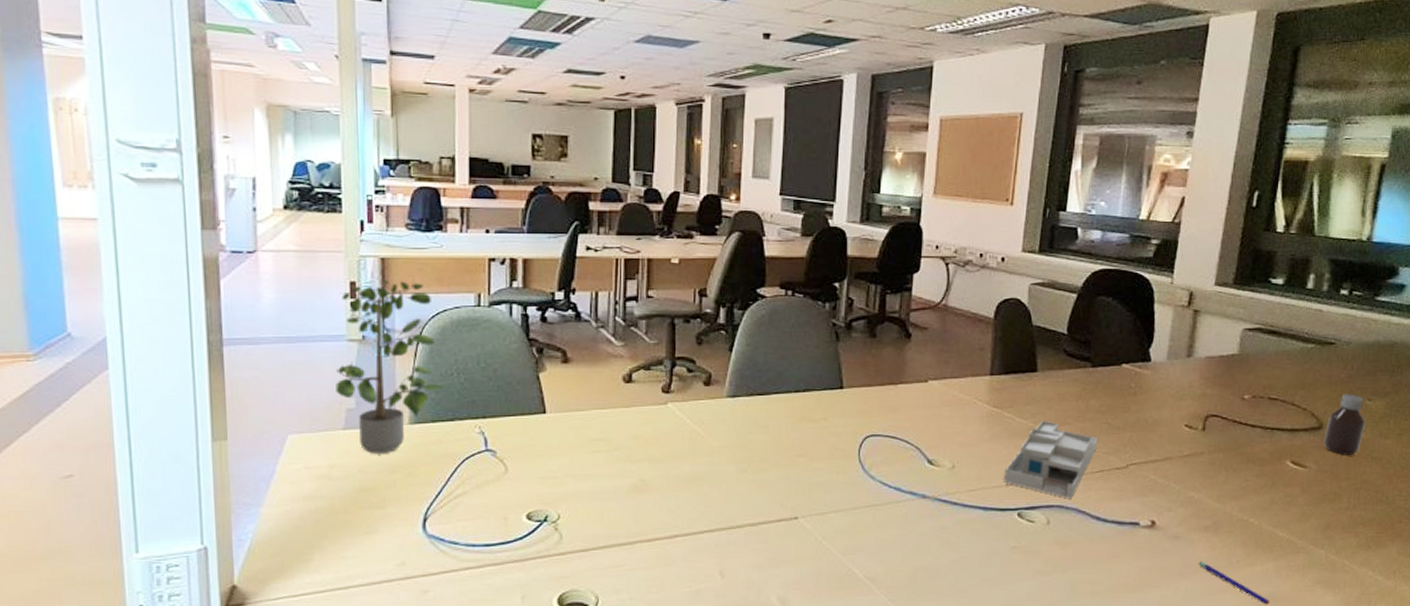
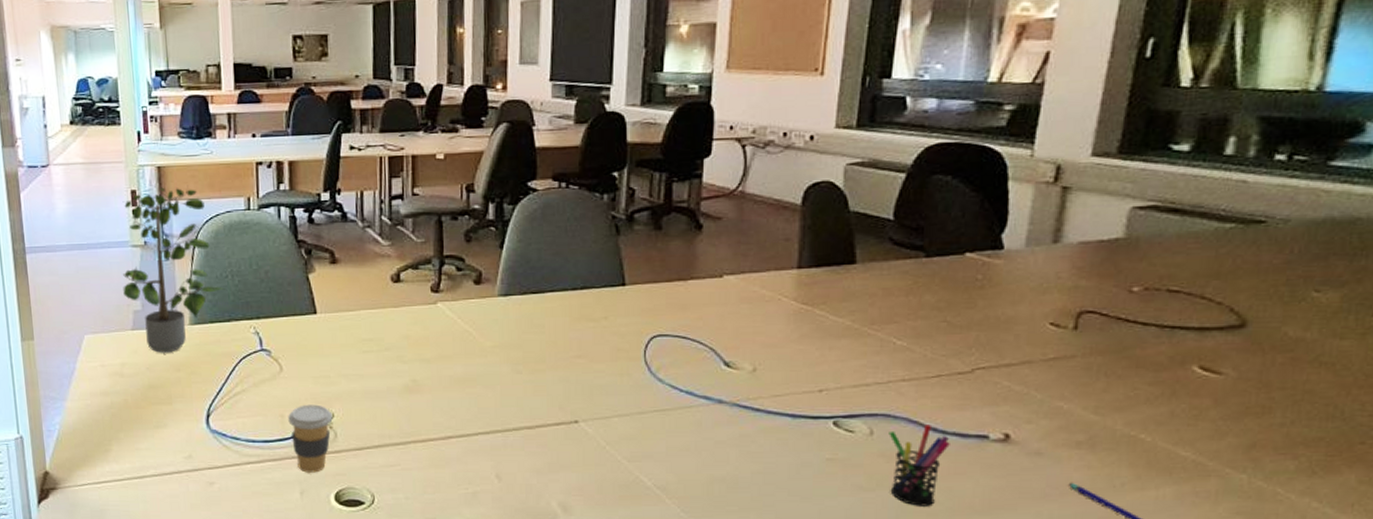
coffee cup: none [512,506,559,577] -> present [288,404,333,473]
desk organizer: present [1004,420,1098,499] -> none [816,318,935,407]
pen holder: none [1062,514,1110,587] -> present [889,425,950,506]
bottle: present [1323,394,1366,455] -> none [1247,284,1312,359]

